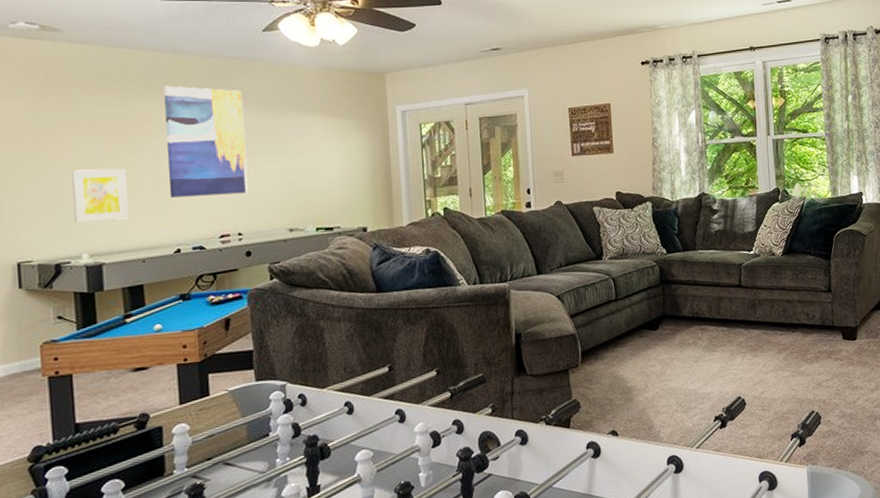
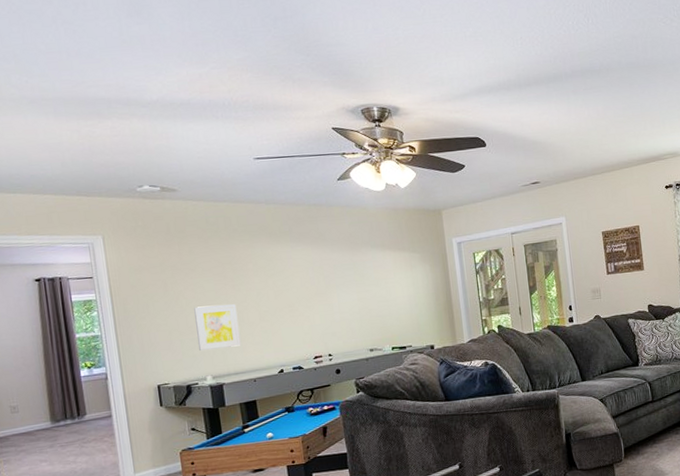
wall art: present [164,85,249,198] -> none [261,231,335,327]

